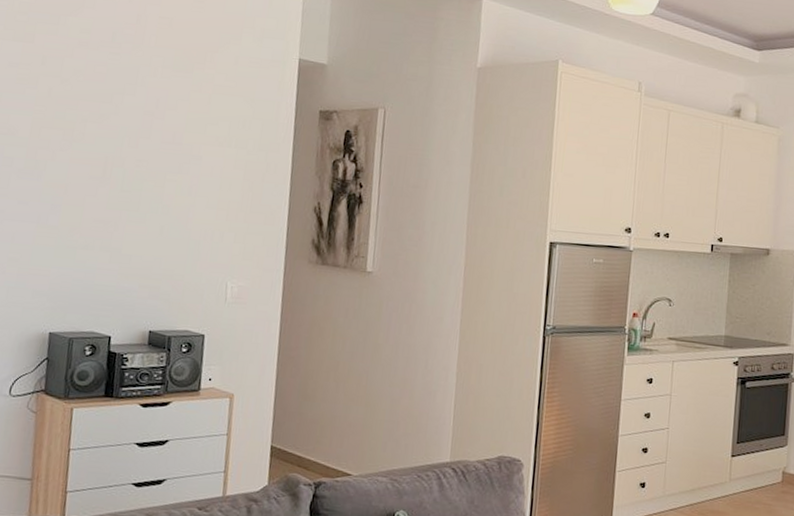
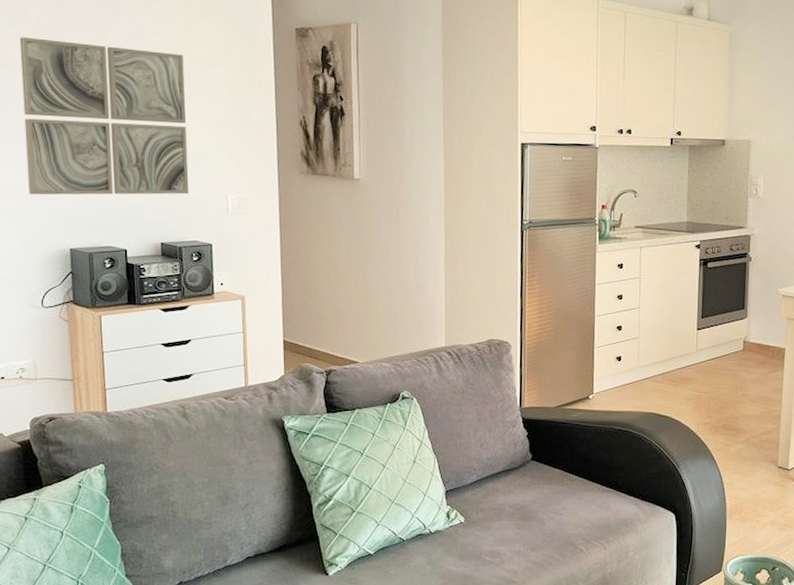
wall art: none [13,106,198,280] -> present [19,37,189,195]

